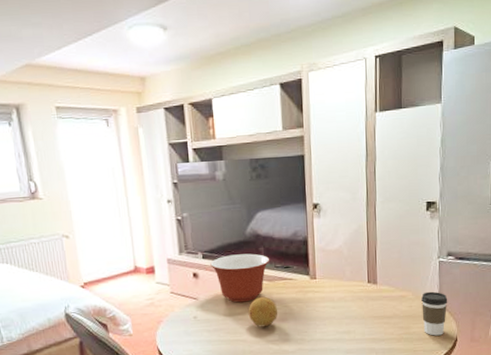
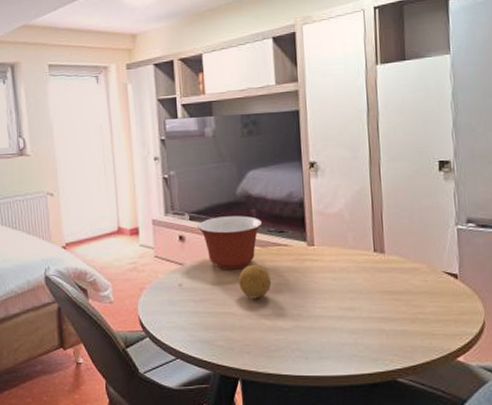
coffee cup: present [421,291,448,336] -> none [438,264,471,318]

